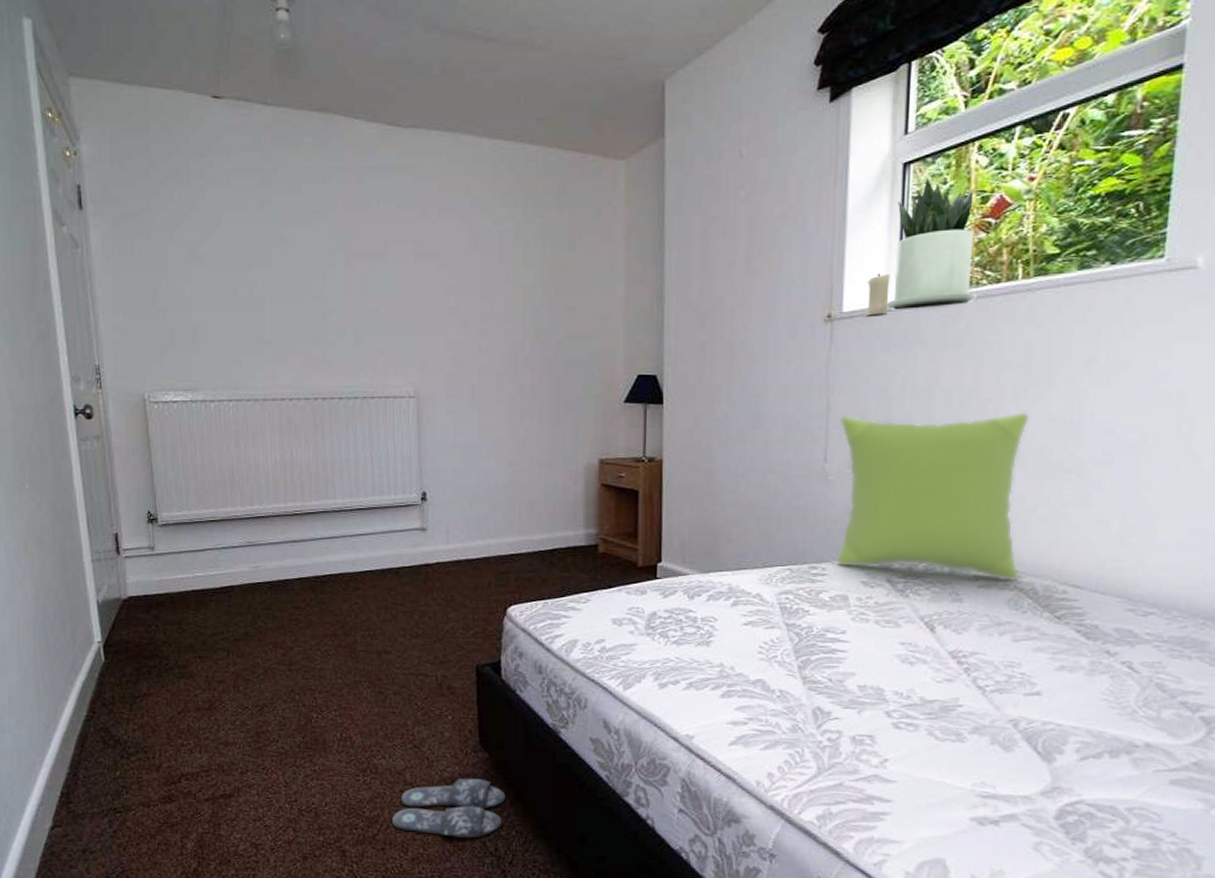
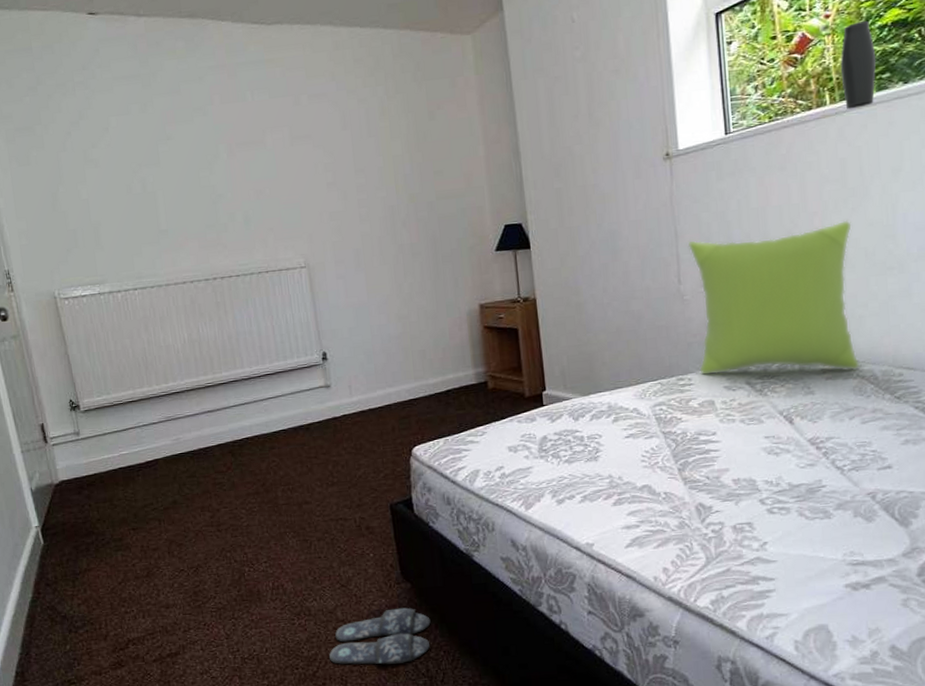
candle: present [863,273,890,318] -> none [697,111,718,153]
planter: present [886,180,978,312] -> none [715,26,794,144]
vase: none [1039,187,1082,287] -> present [840,20,876,109]

